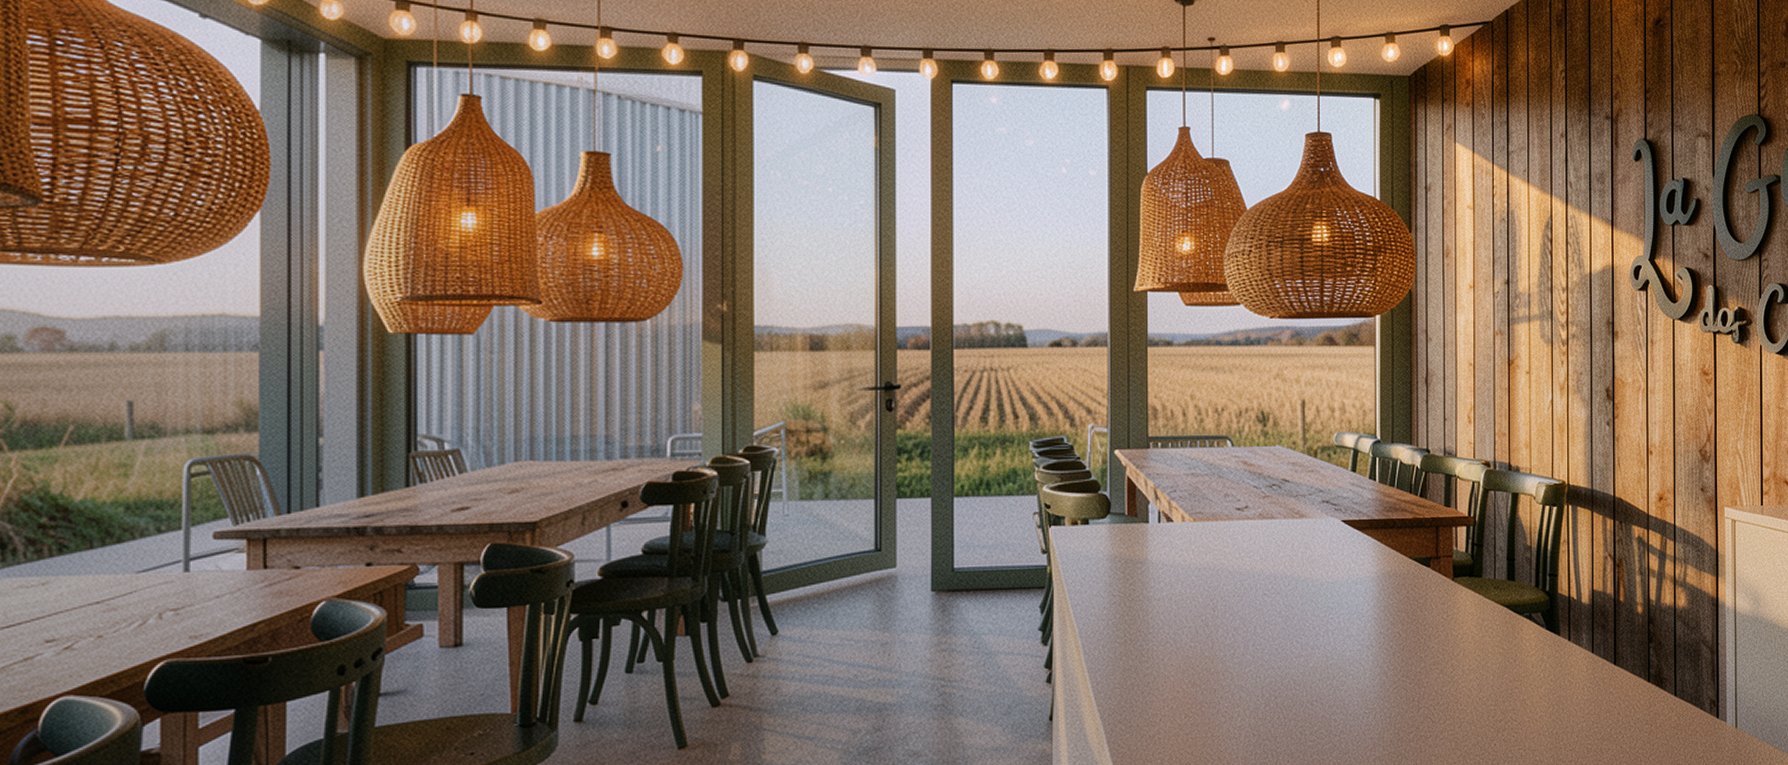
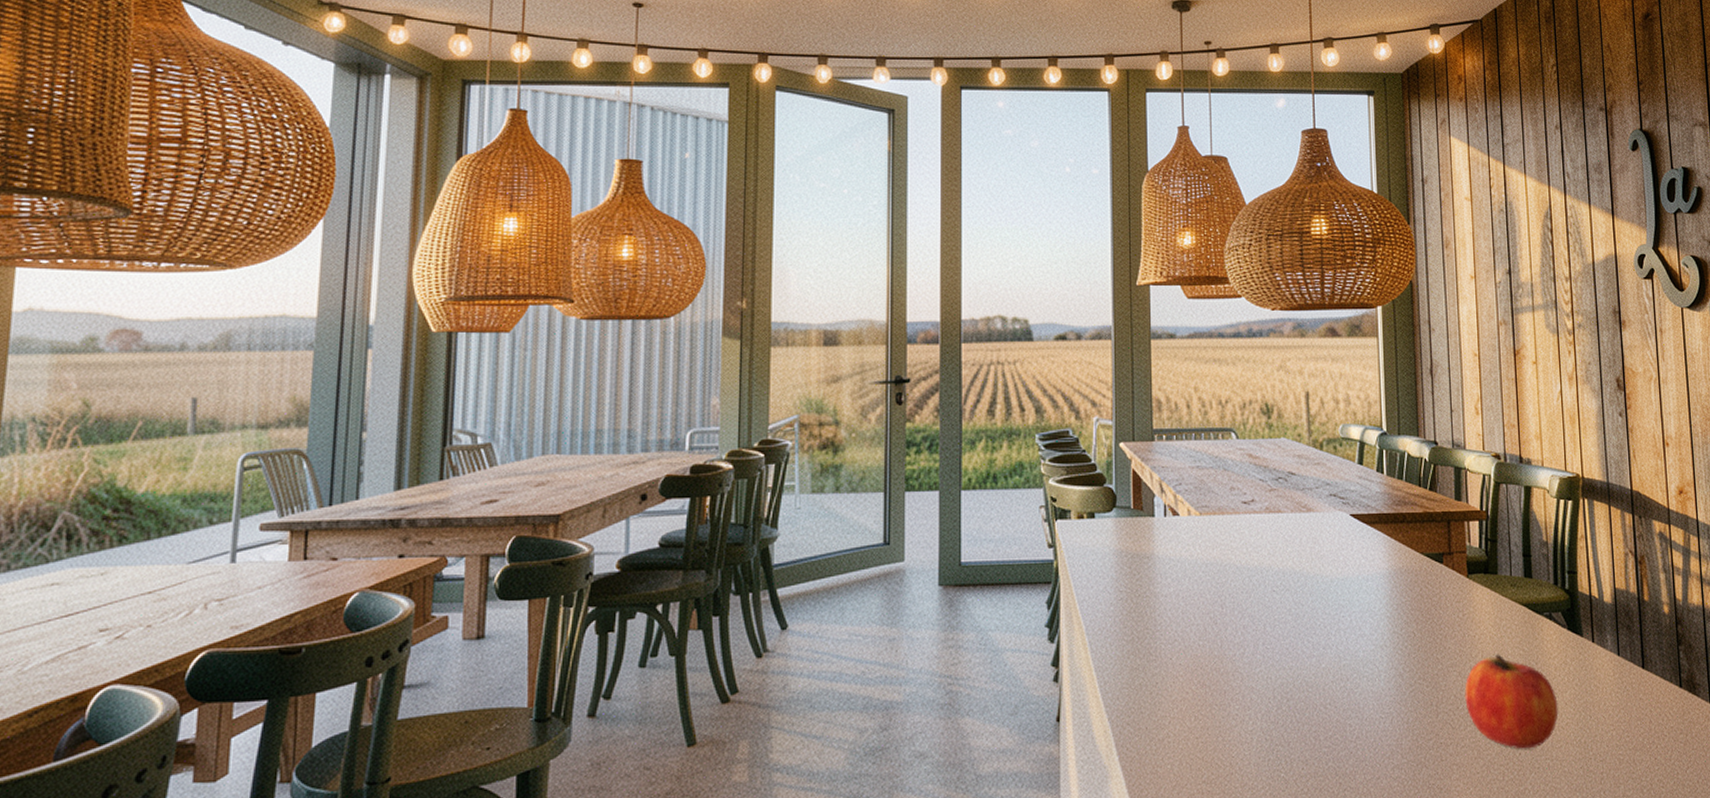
fruit: none [1446,652,1533,740] -> present [1465,654,1559,749]

